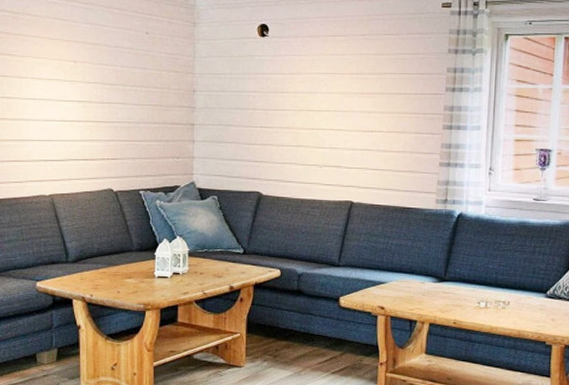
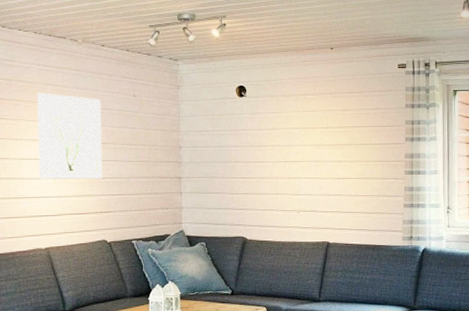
wall art: none [45,27,112,122] -> present [37,92,102,179]

